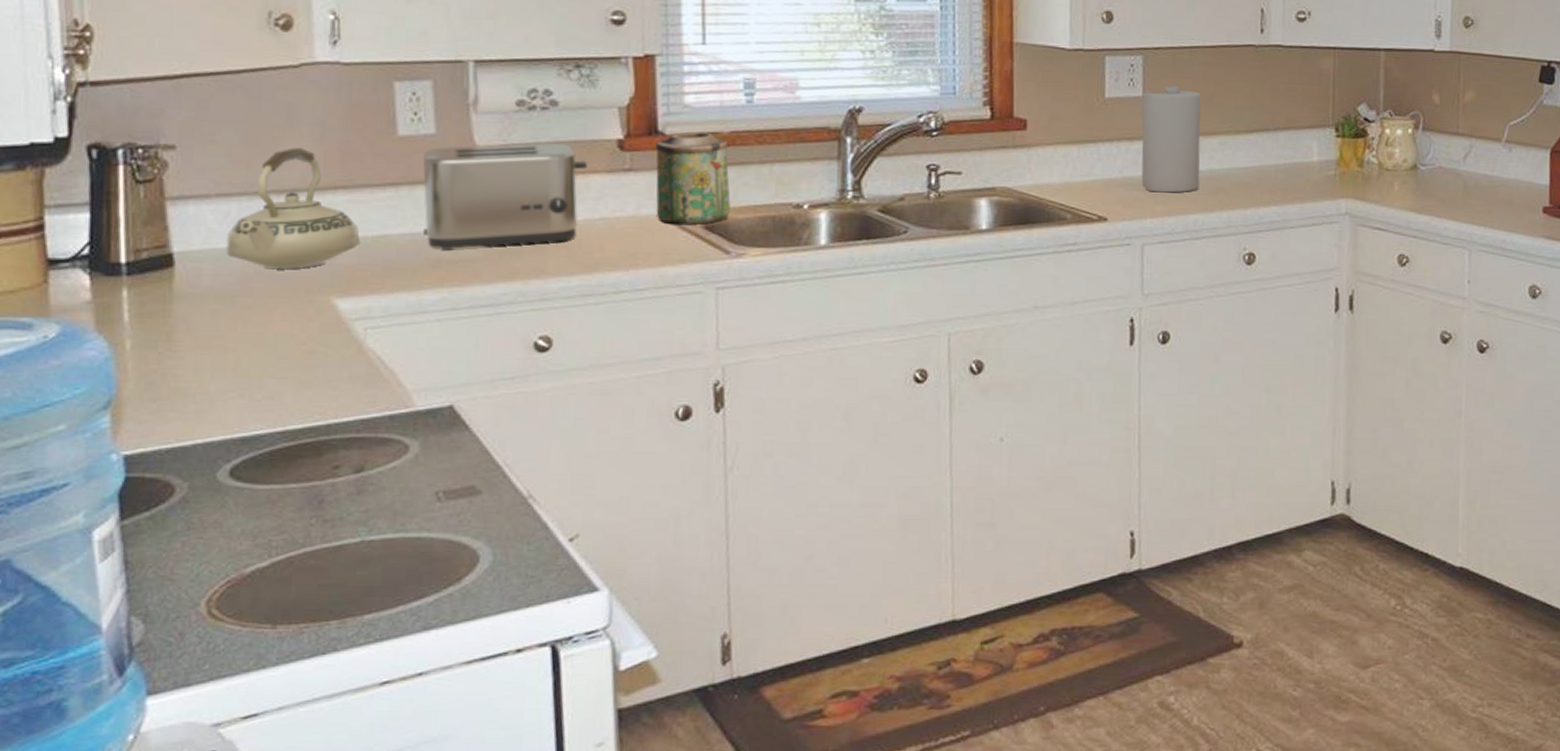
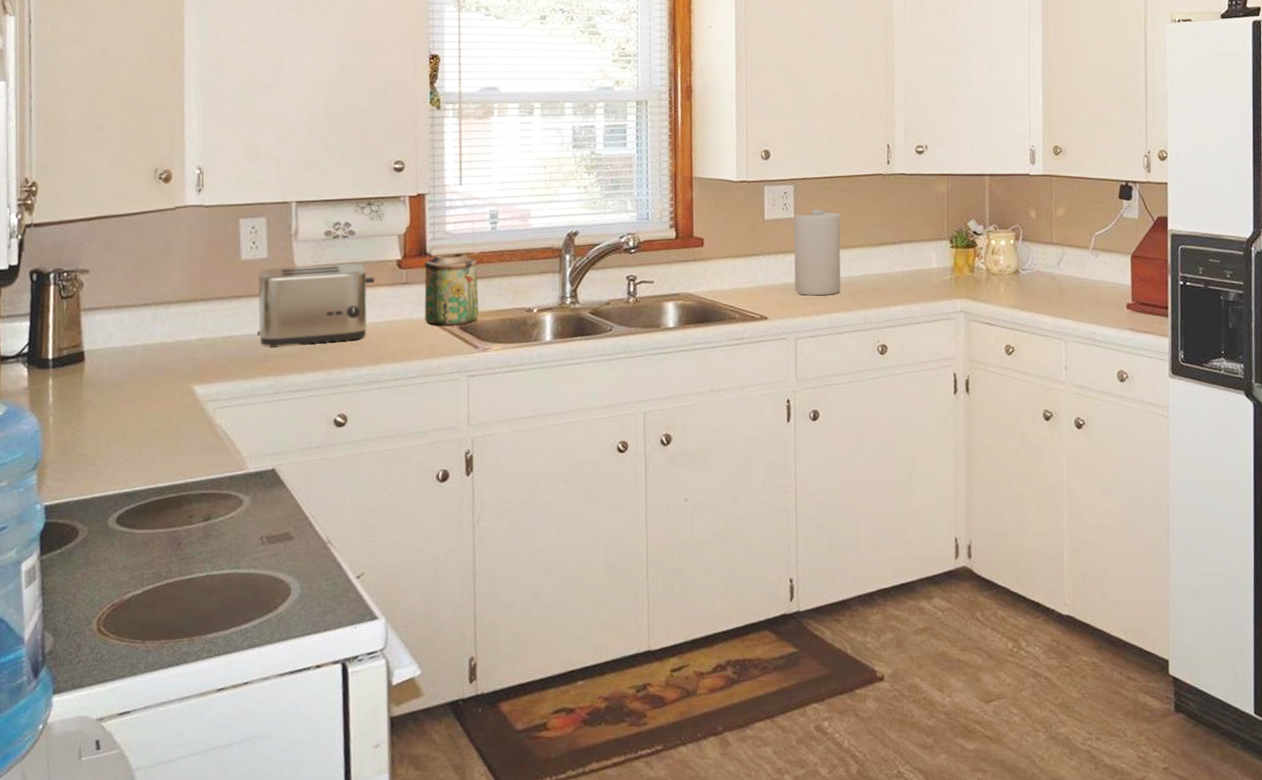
teakettle: present [225,147,361,270] -> none [120,270,214,363]

